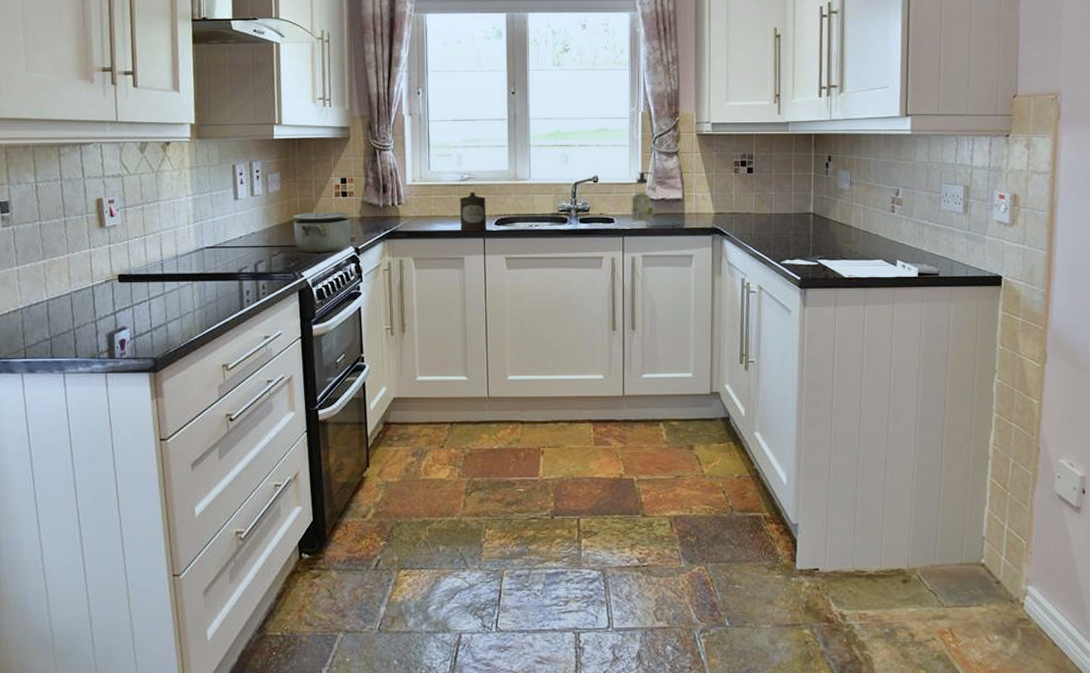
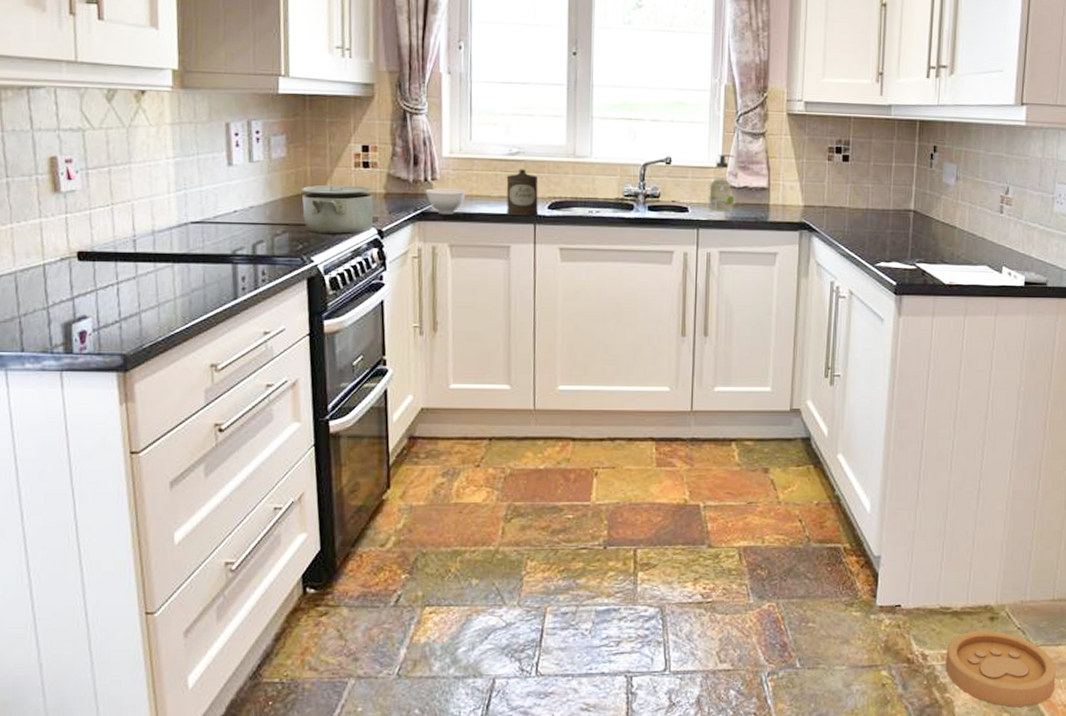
bowl: none [393,211,427,233] -> present [425,188,466,214]
pet bowl: none [863,592,968,665] -> present [945,630,1056,708]

